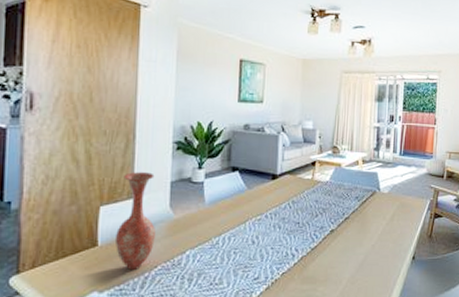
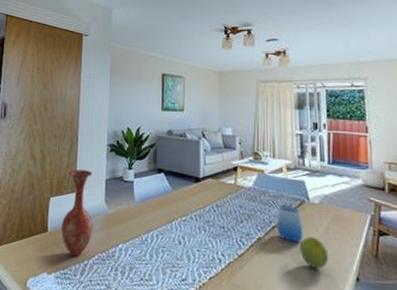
cup: none [349,197,373,231] -> present [277,205,303,243]
fruit: none [367,224,392,253] -> present [299,236,329,270]

